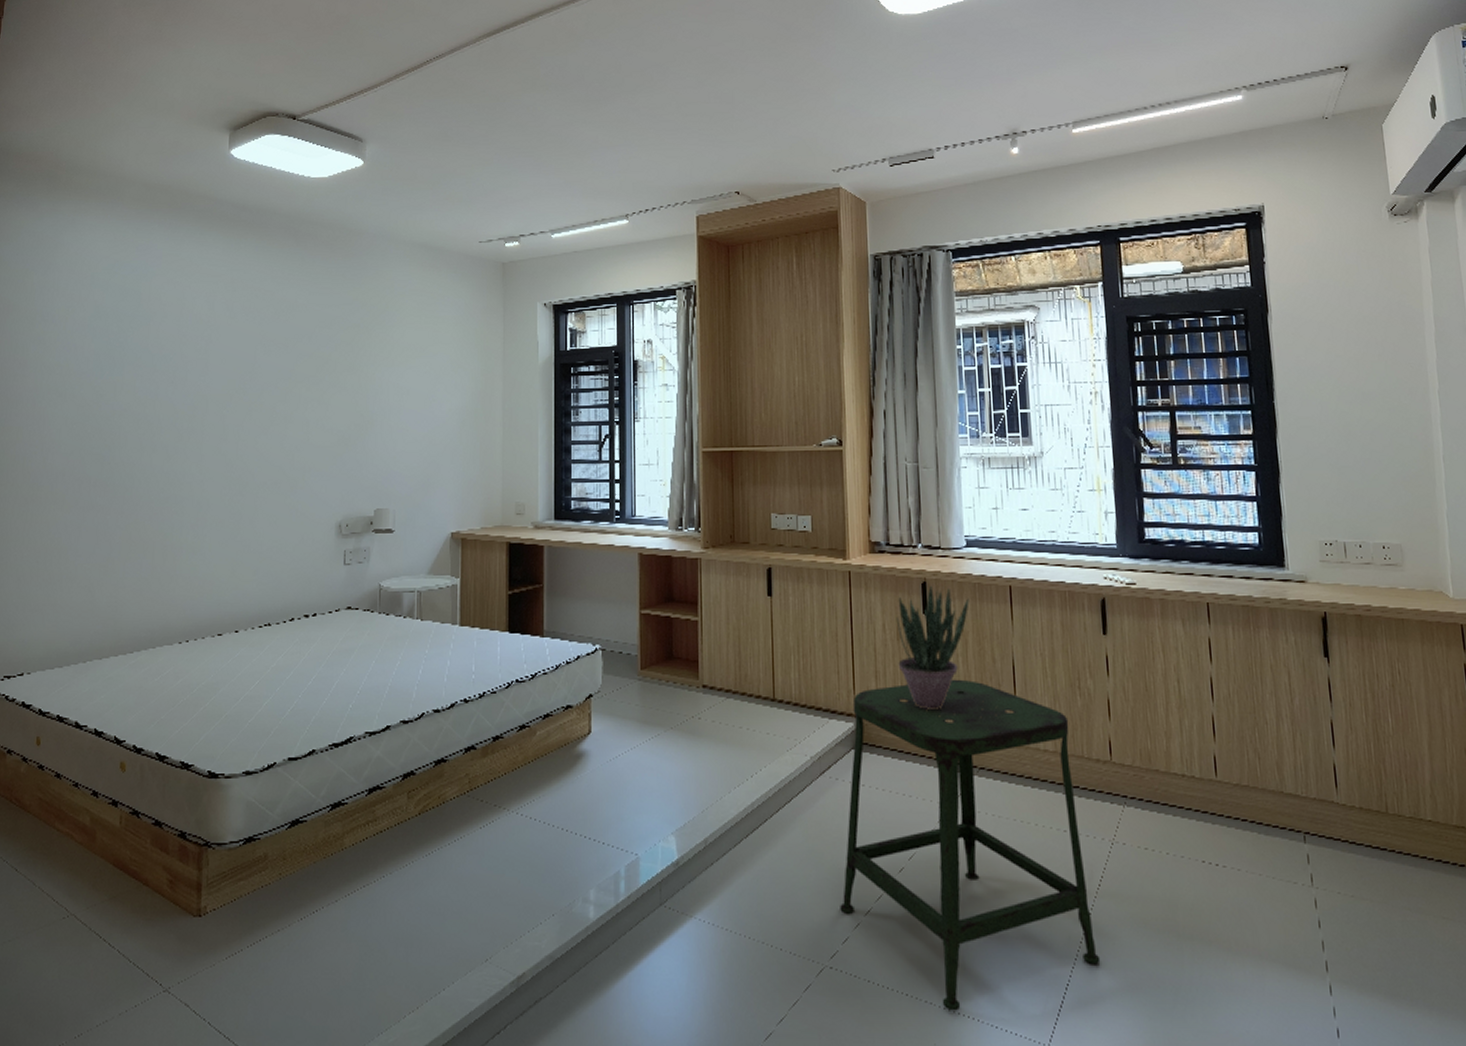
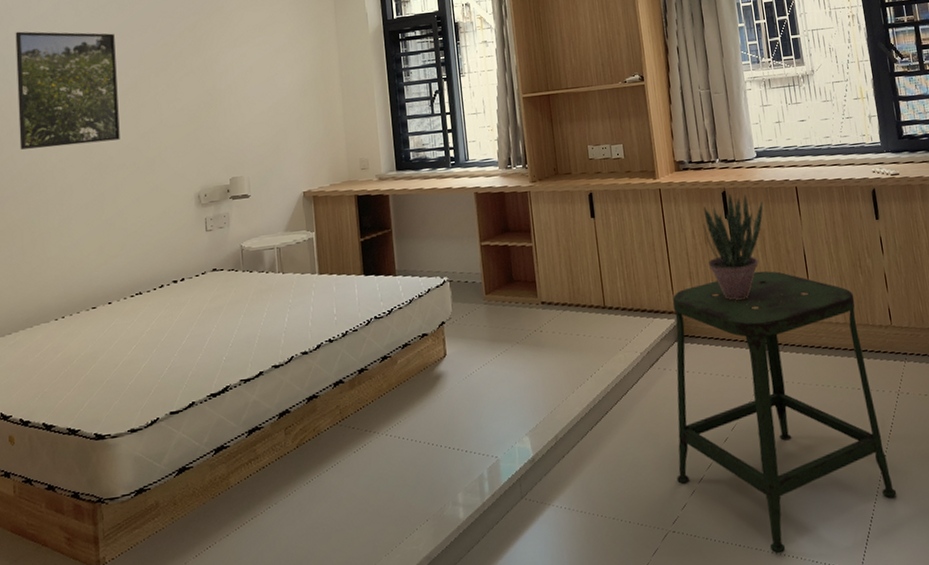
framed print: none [160,329,268,457] -> present [15,31,120,150]

